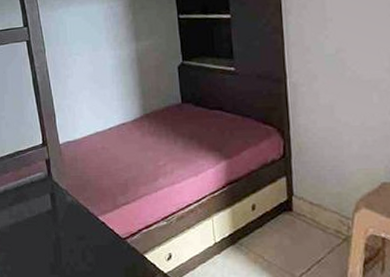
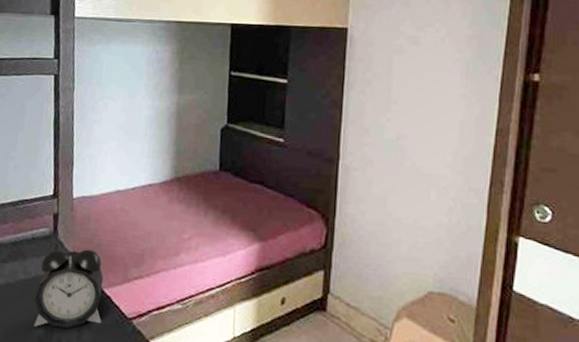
alarm clock: none [42,185,101,255] -> present [33,249,104,329]

